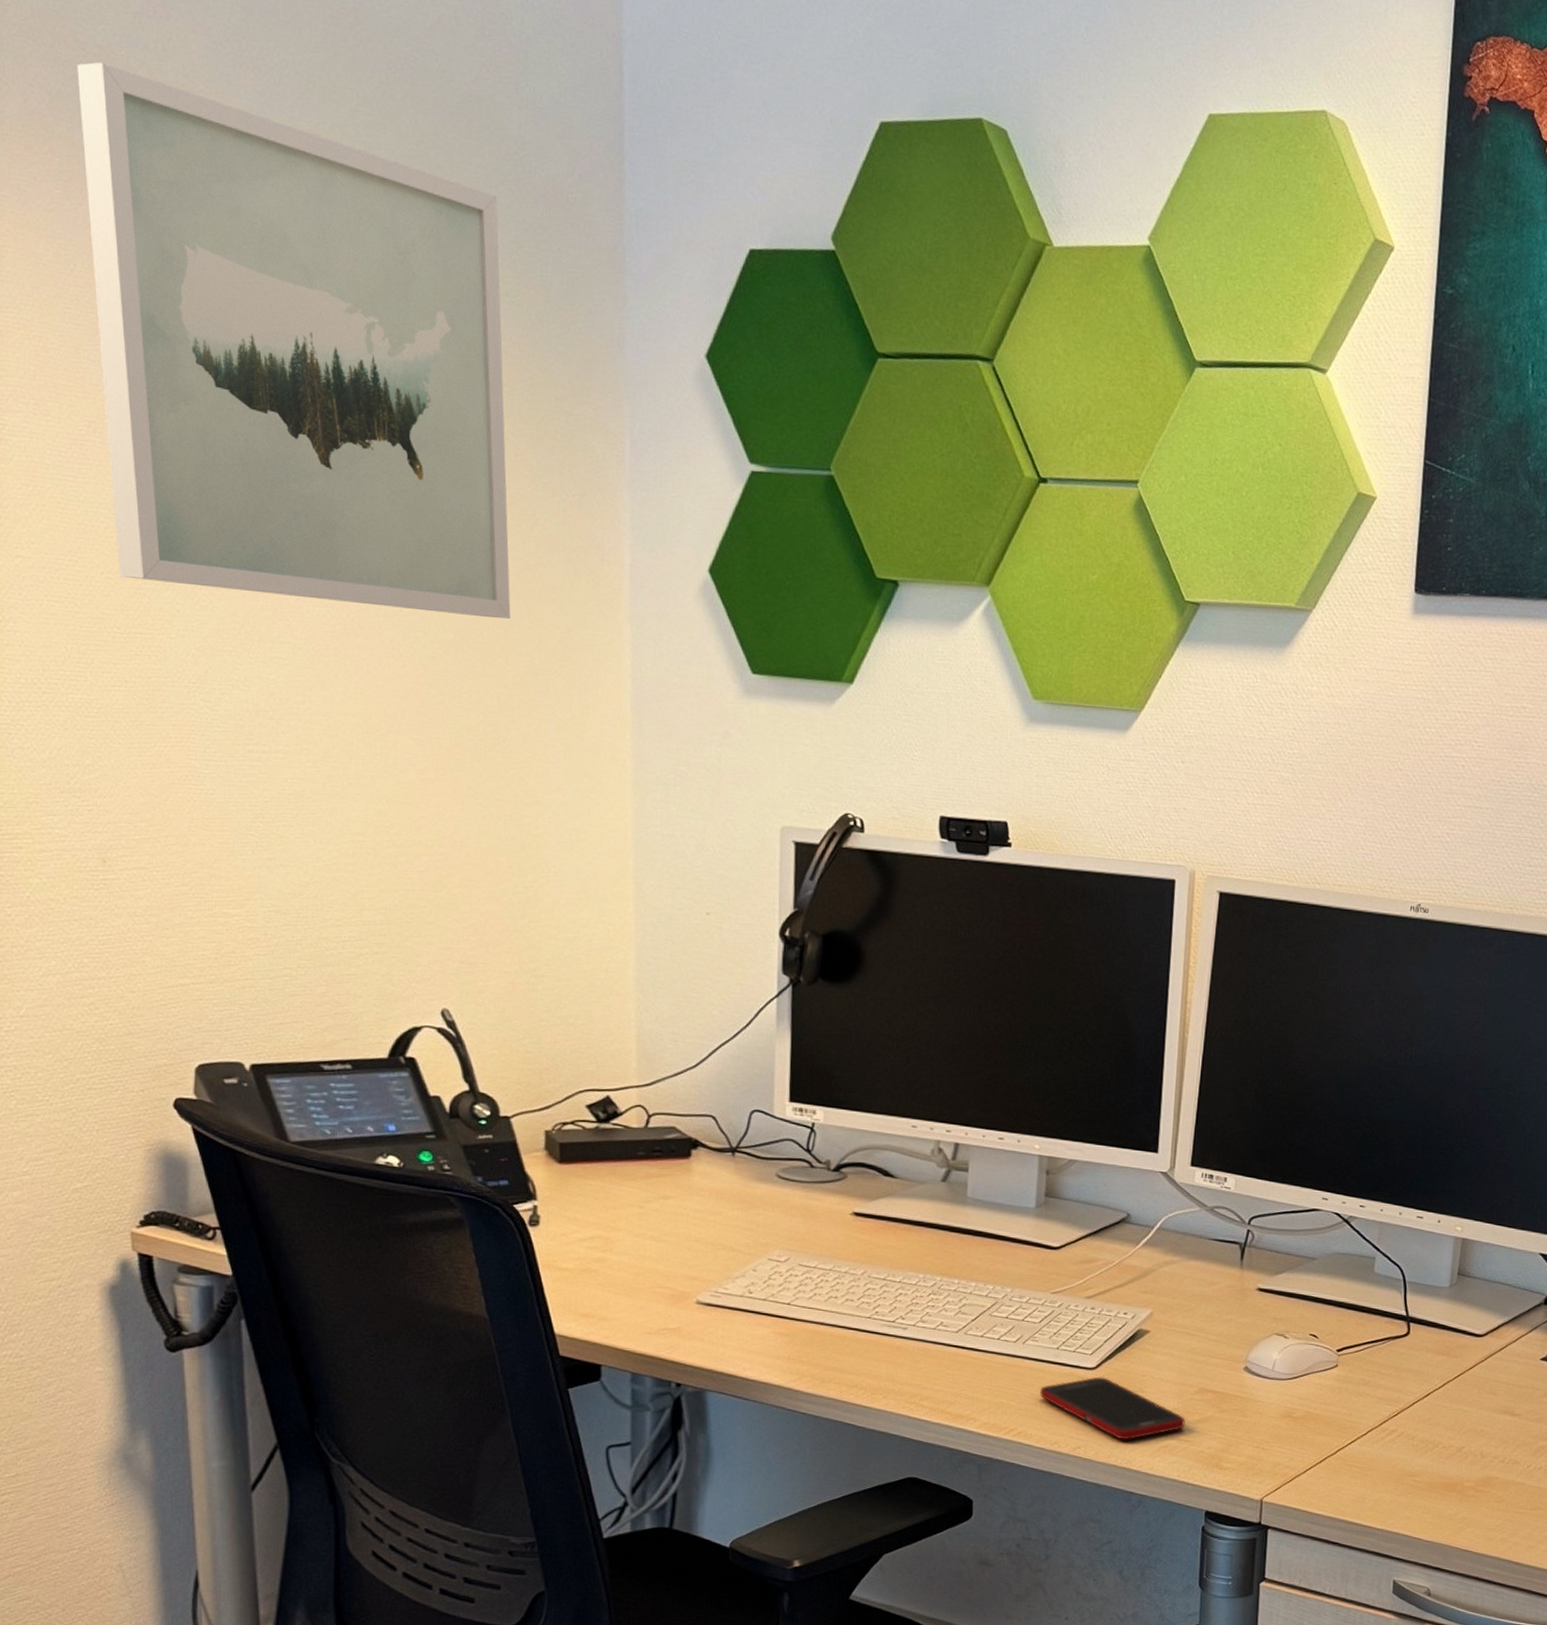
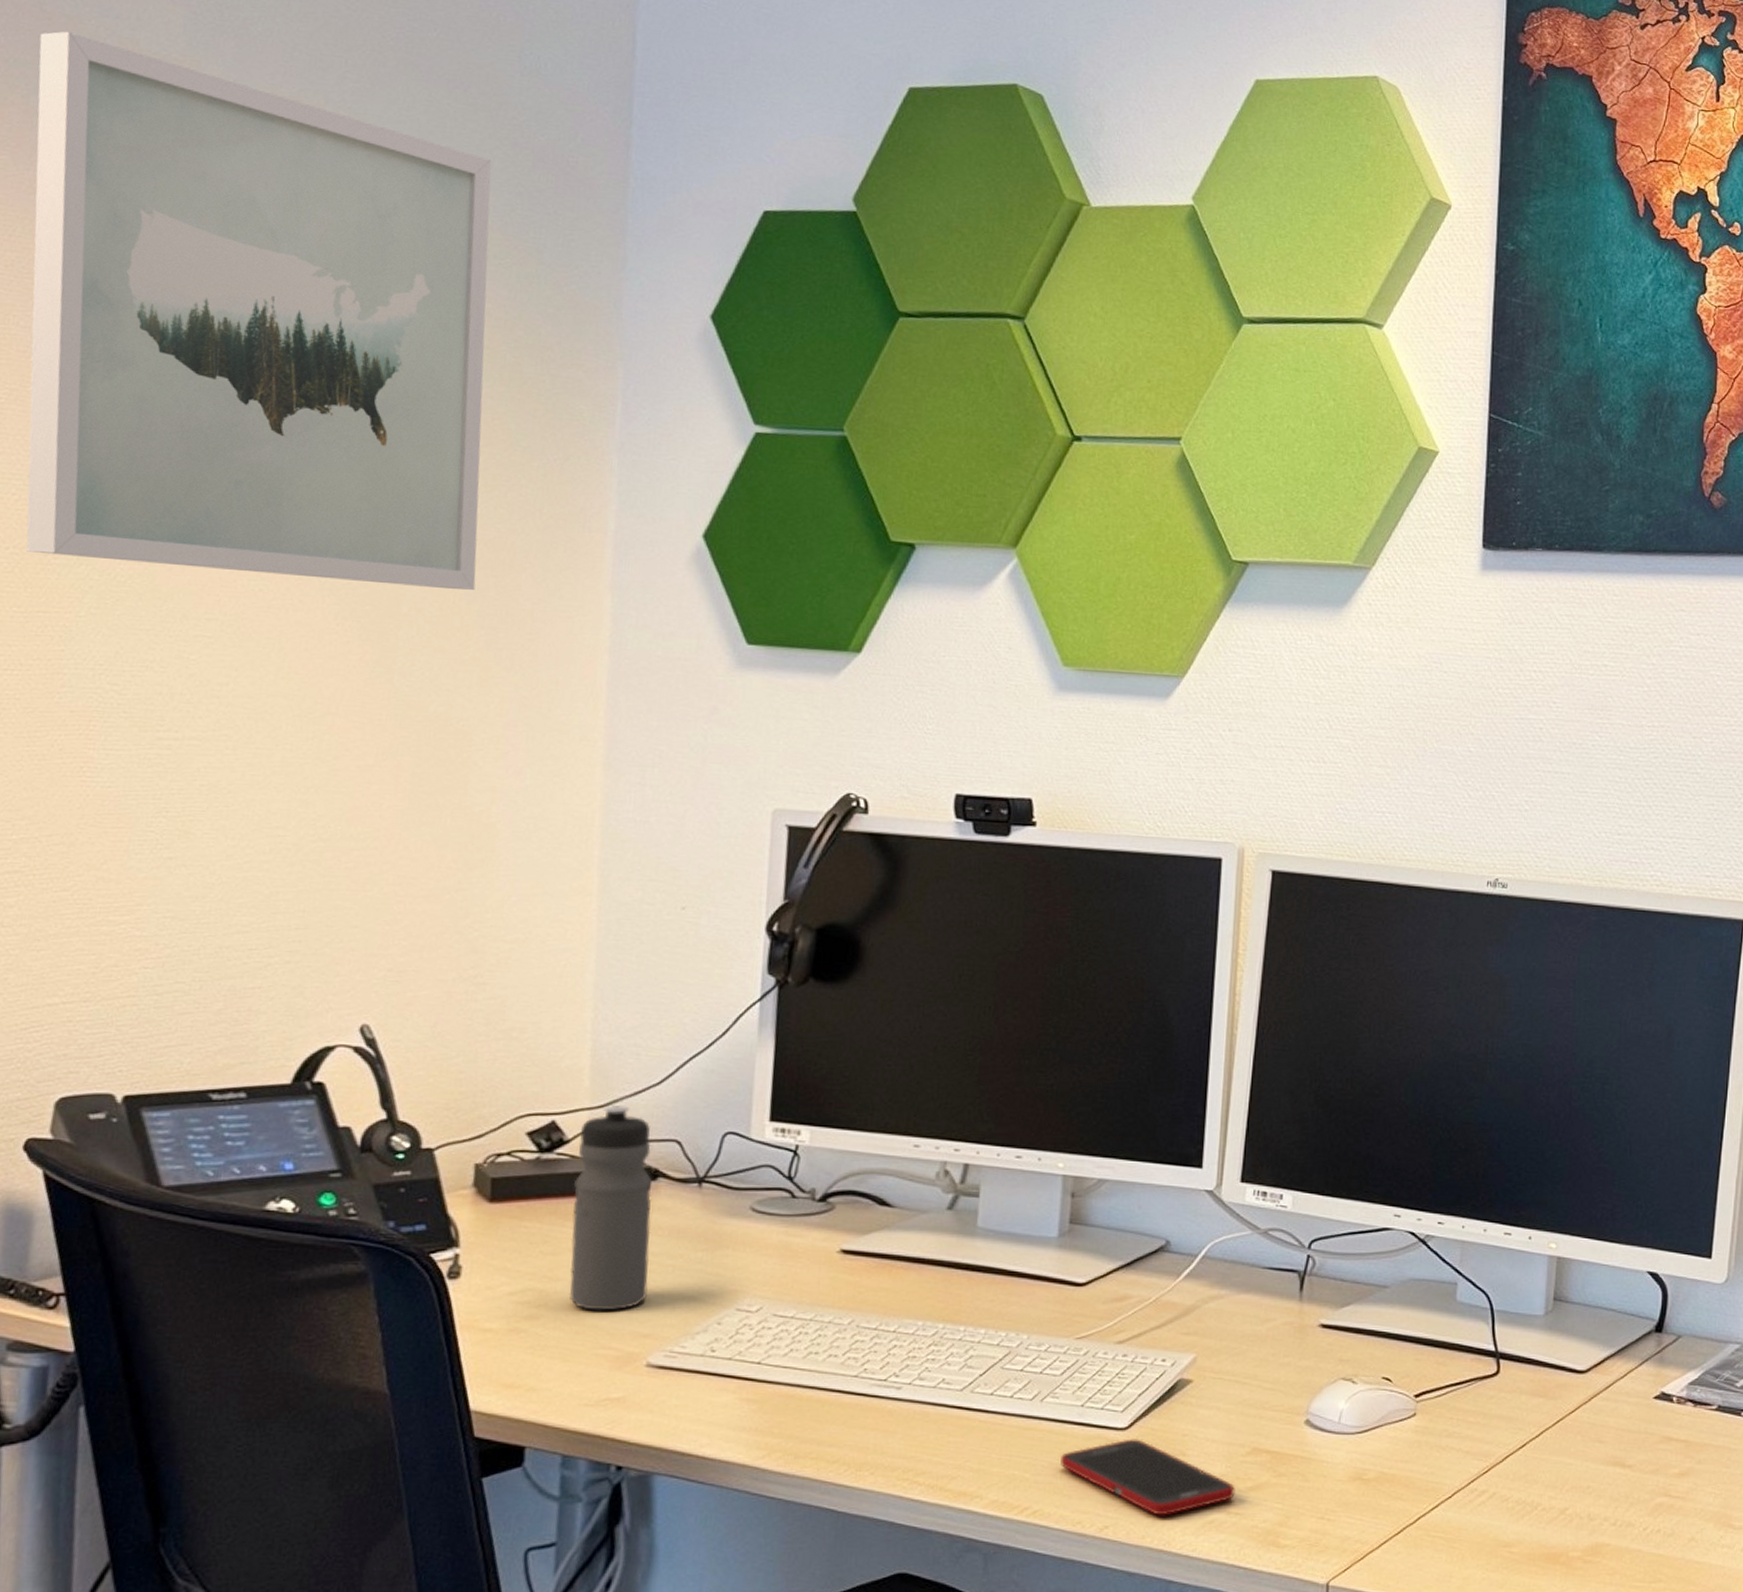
water bottle: none [627,1084,695,1257] -> present [569,1105,653,1311]

